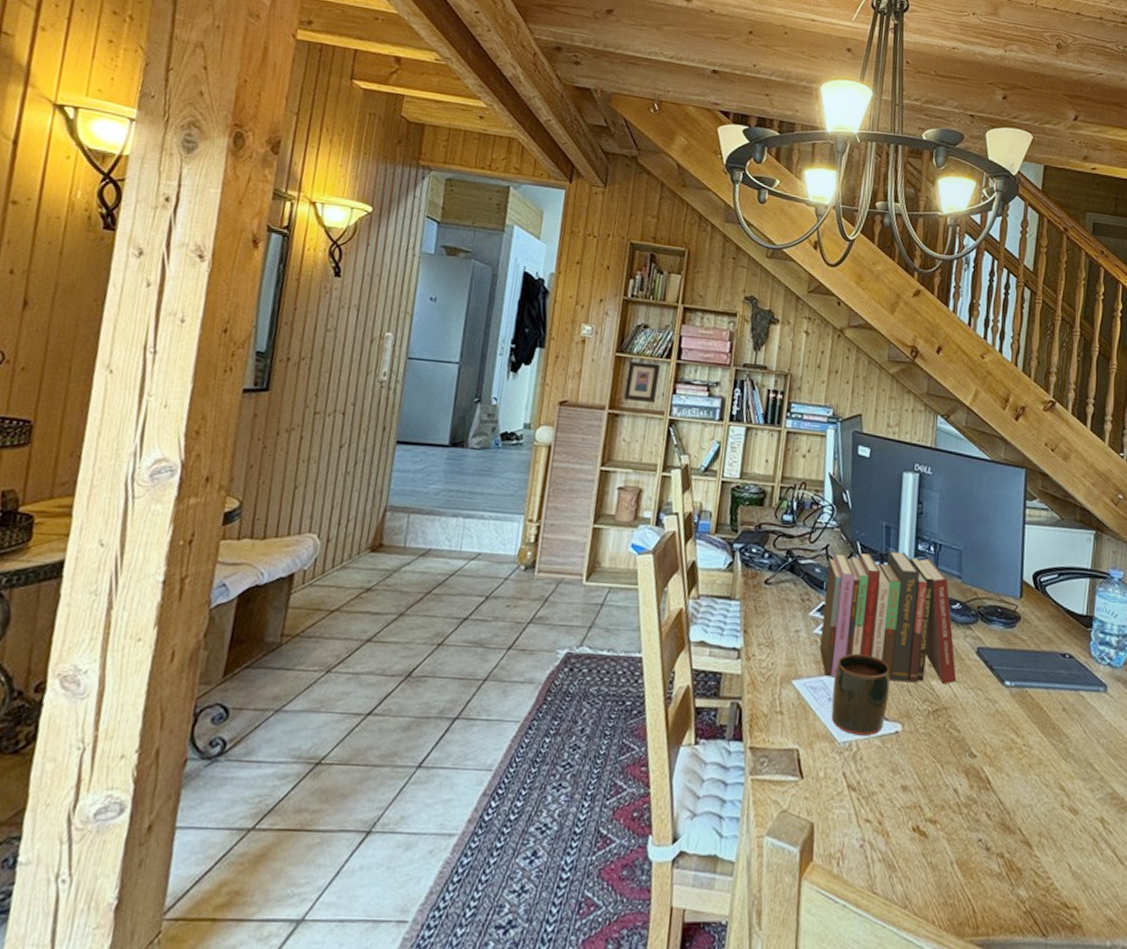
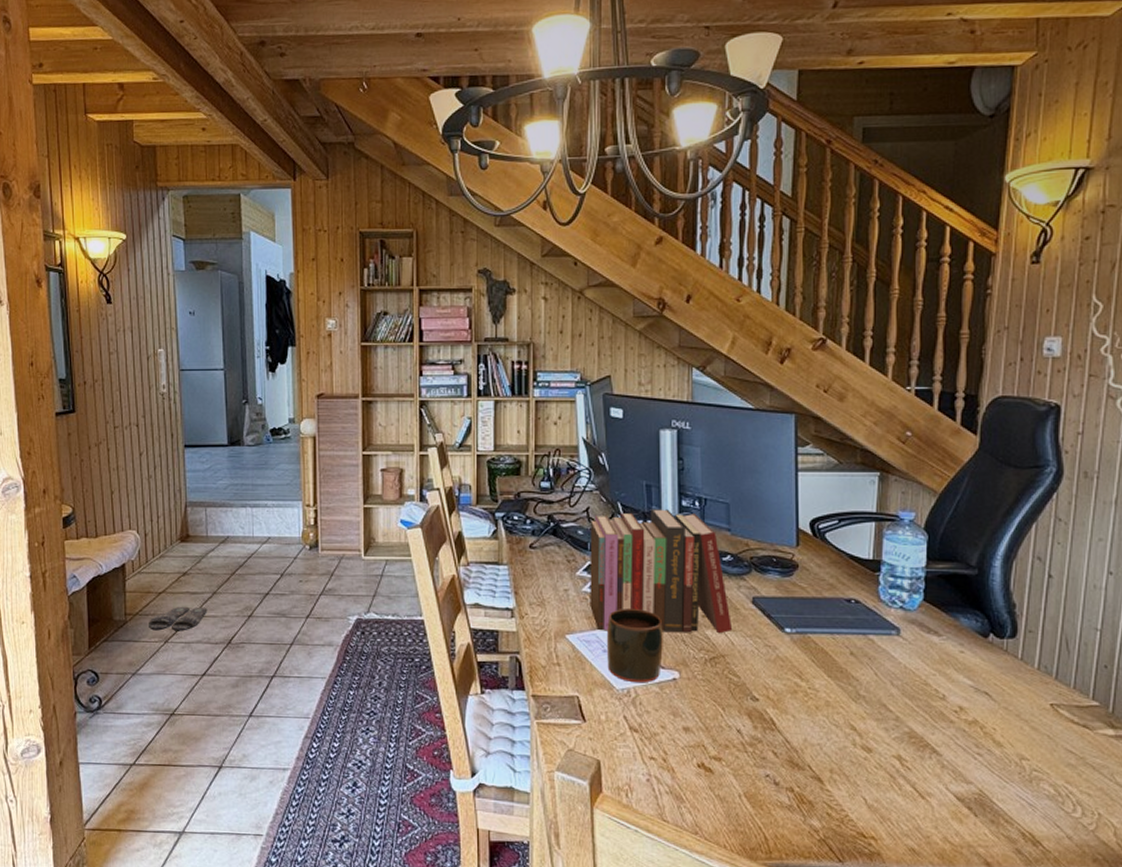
slippers: none [310,628,389,659] -> present [149,606,208,631]
picture frame: present [624,361,661,403] -> none [374,349,405,387]

